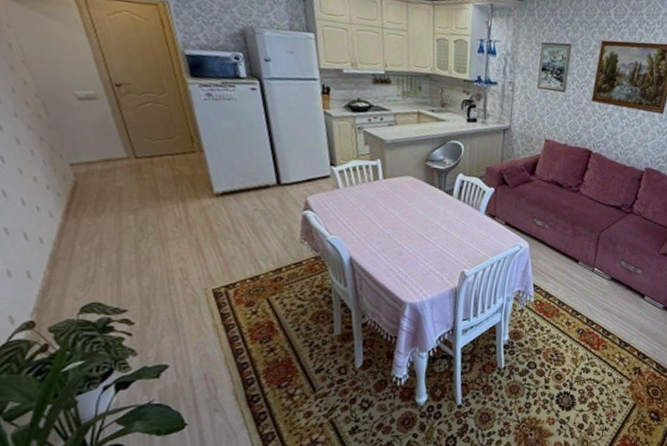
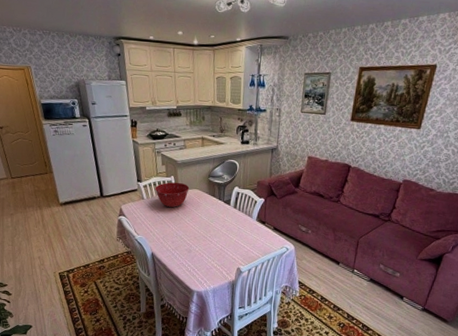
mixing bowl: none [355,167,401,200] -> present [155,182,190,208]

